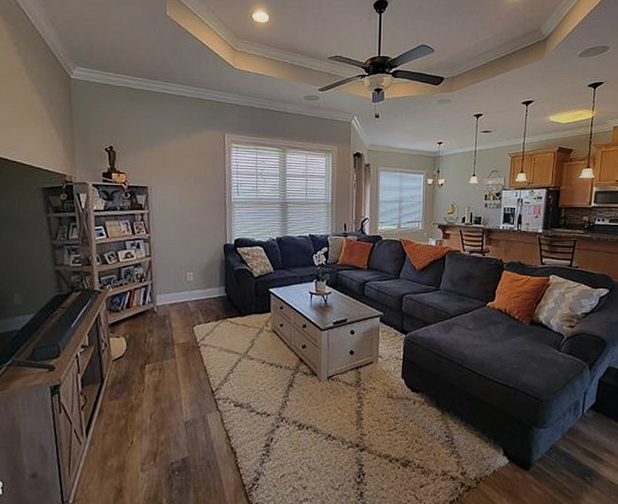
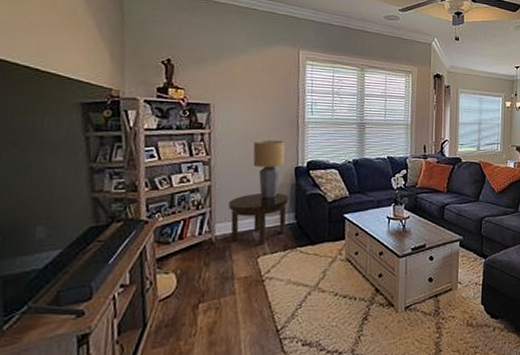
side table: none [166,268,220,315] -> present [227,192,290,245]
lamp: none [186,219,215,274] -> present [253,140,286,199]

